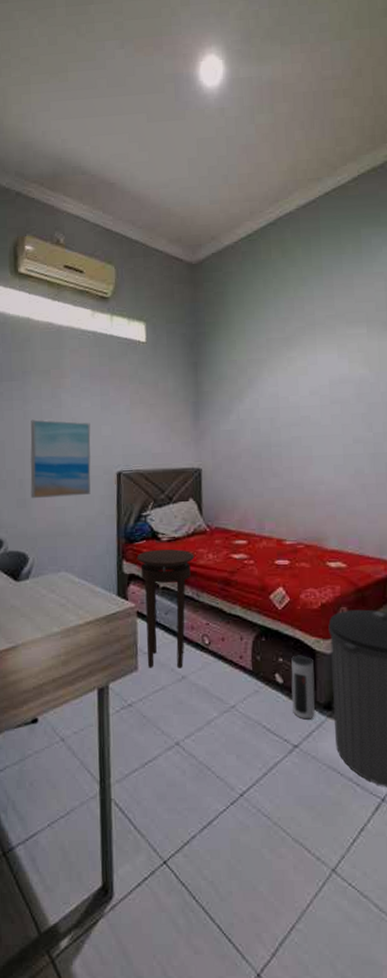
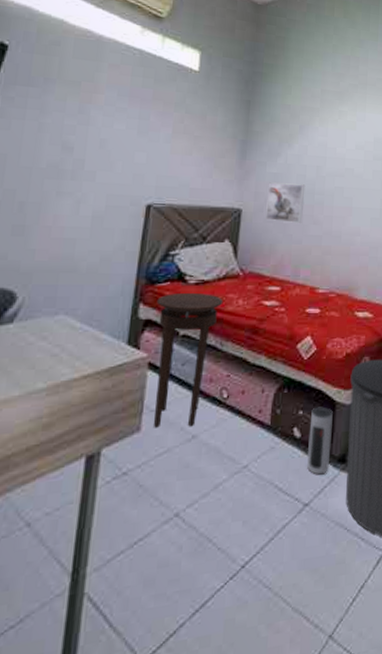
wall art: present [30,419,91,499] -> none [32,134,122,228]
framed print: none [224,438,262,477] -> present [266,182,306,223]

